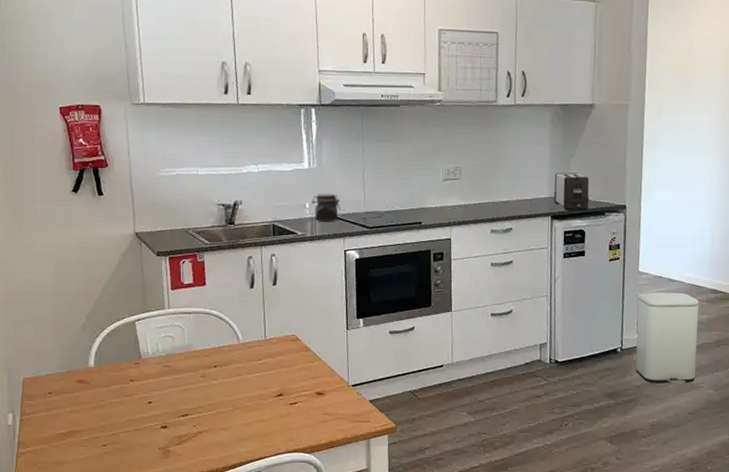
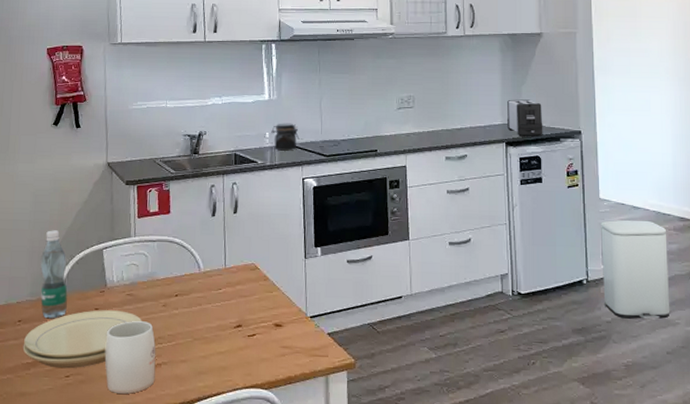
plate: none [55,381,181,438] -> present [22,310,143,369]
bottle: none [67,302,100,391] -> present [40,230,68,319]
mug: none [143,391,196,460] -> present [104,321,156,394]

